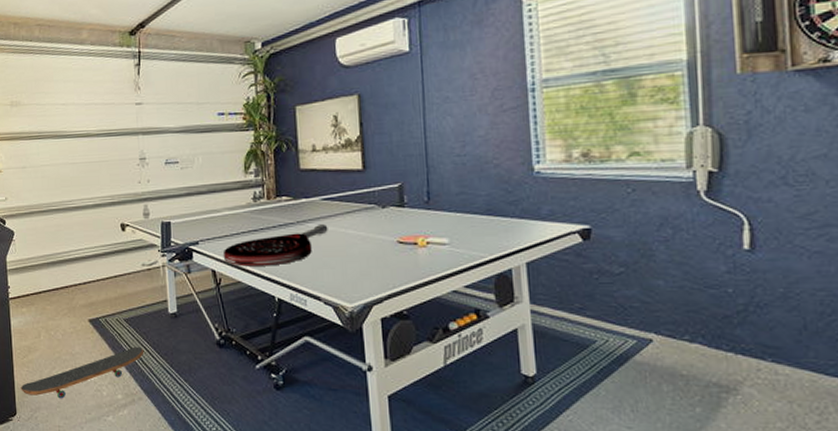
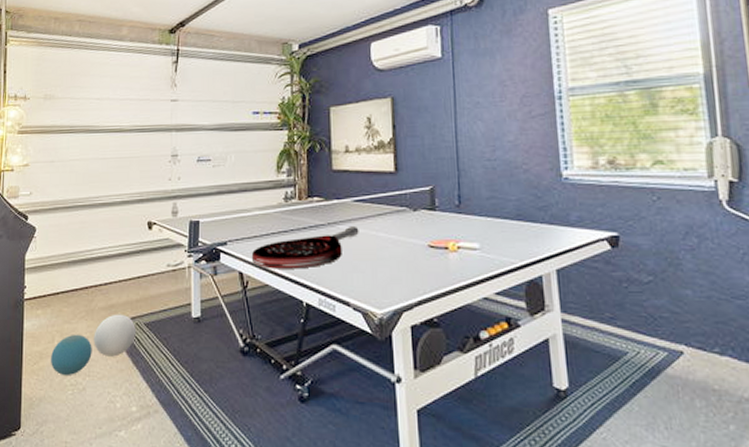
skateboard: present [20,346,145,399] -> none [28,353,164,411]
ball: none [38,329,77,367] -> present [50,334,92,375]
ball: none [77,310,117,350] -> present [93,314,137,357]

